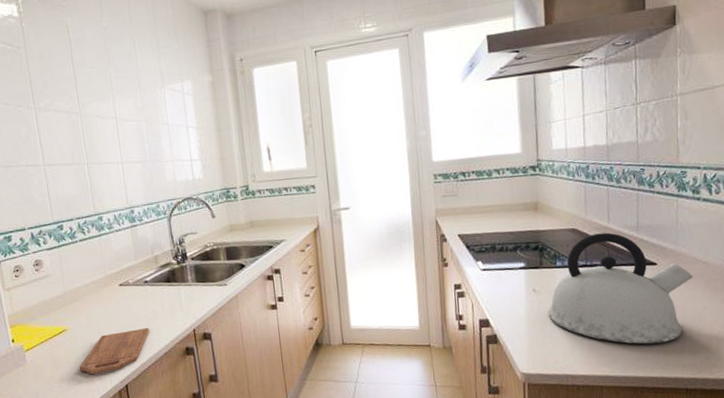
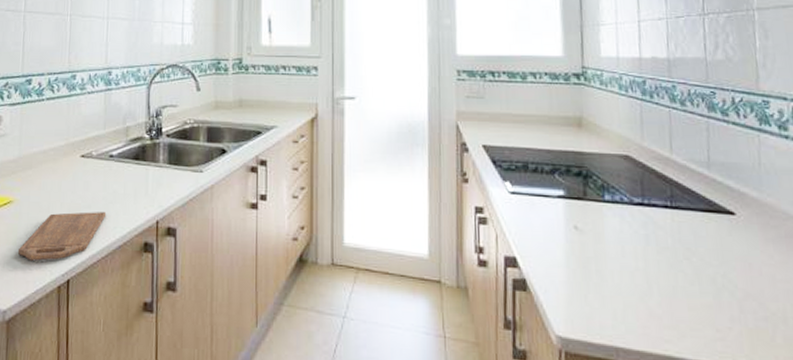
kettle: present [549,232,694,344] -> none [594,165,785,321]

